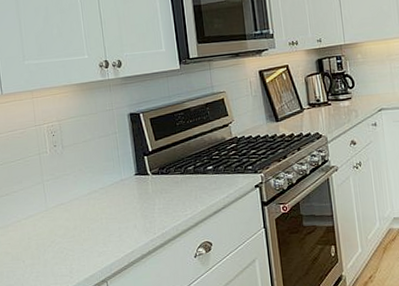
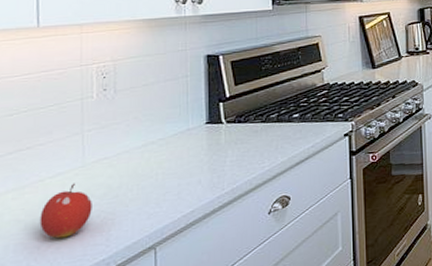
fruit: none [21,224,57,269] -> present [39,183,92,239]

